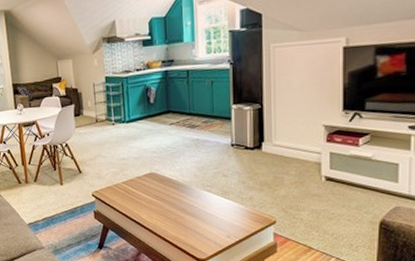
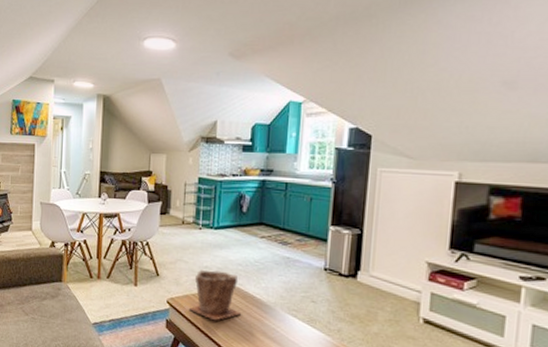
plant pot: none [113,160,160,206] -> present [188,269,241,321]

